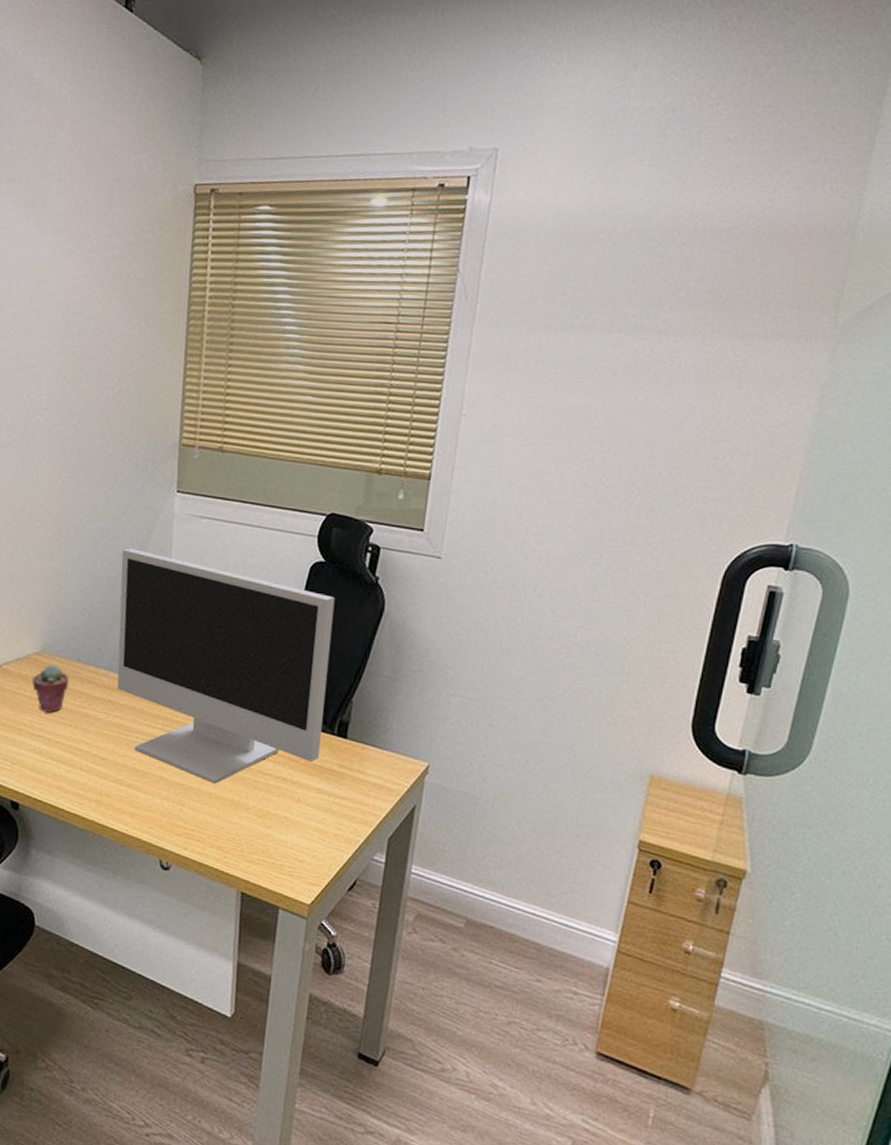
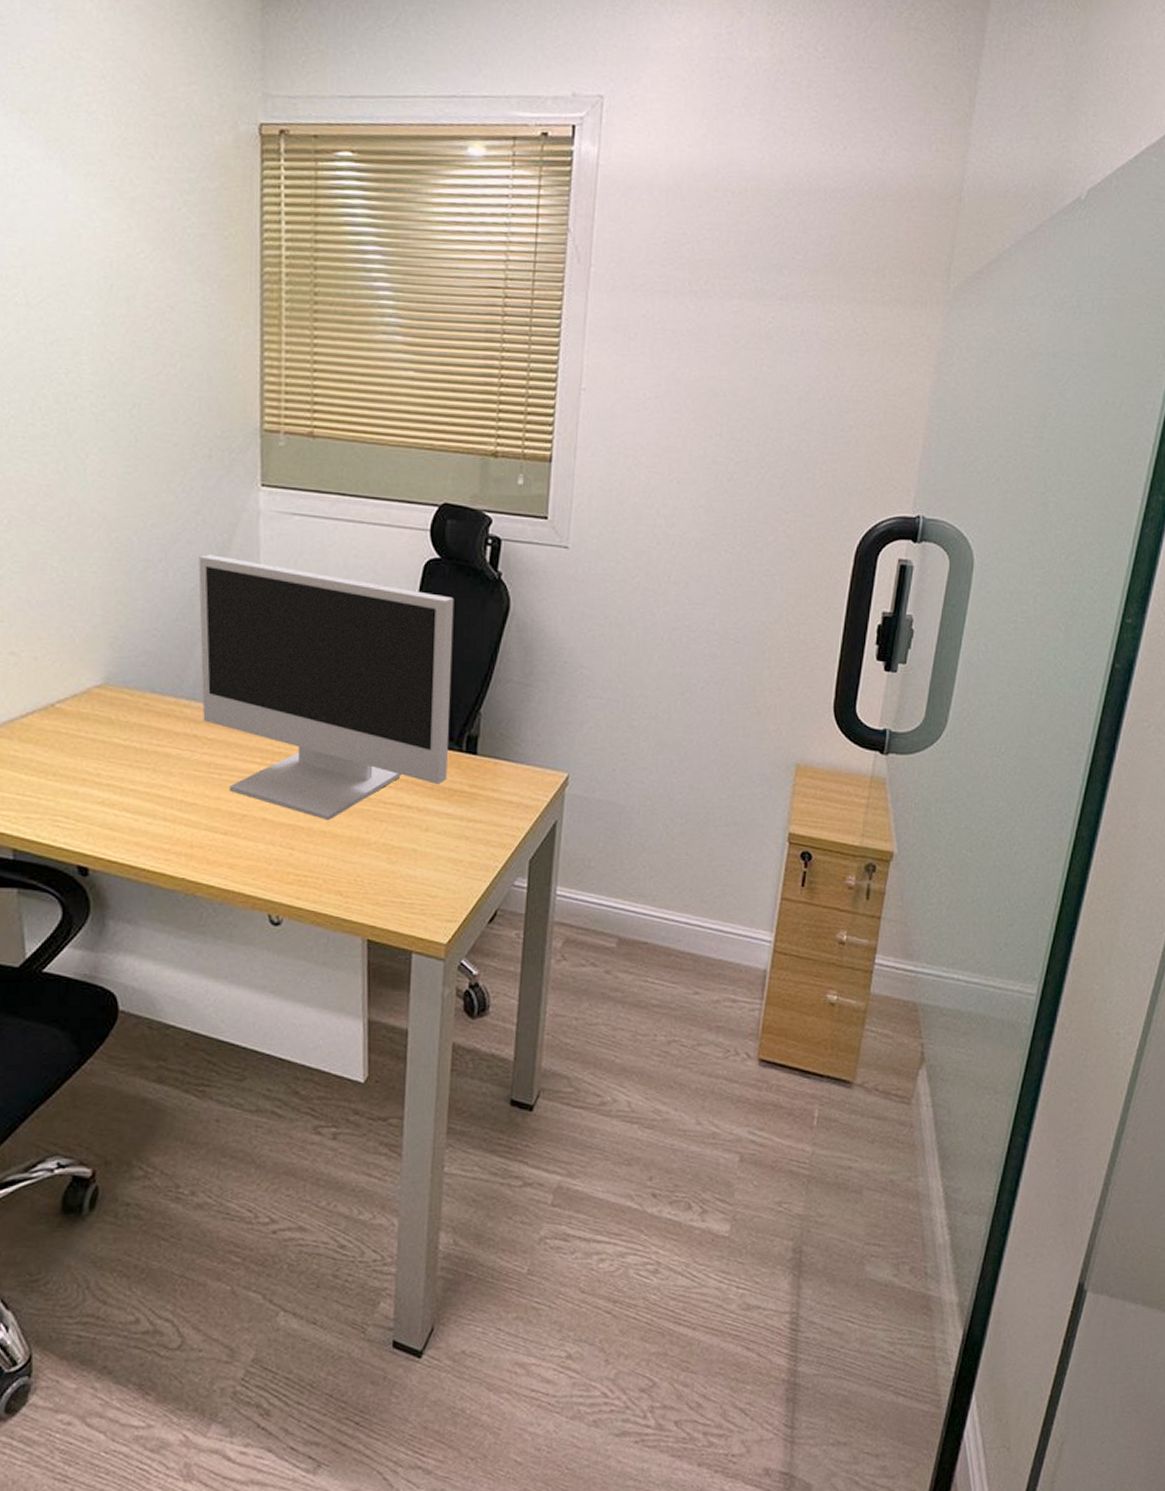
potted succulent: present [31,665,69,713] -> none [94,699,143,757]

